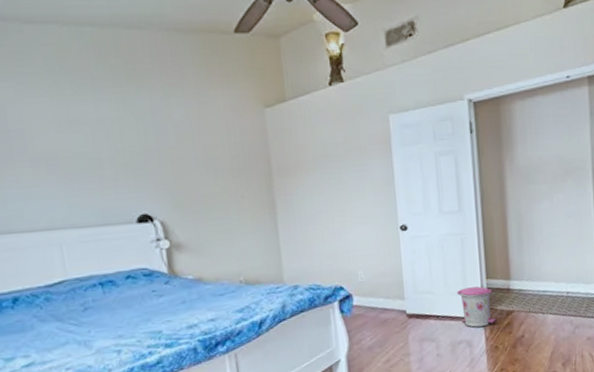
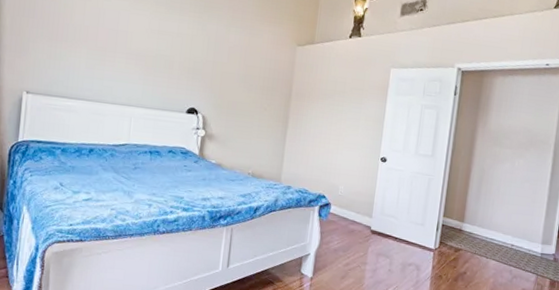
trash can: present [457,286,497,328] -> none [415,220,447,256]

